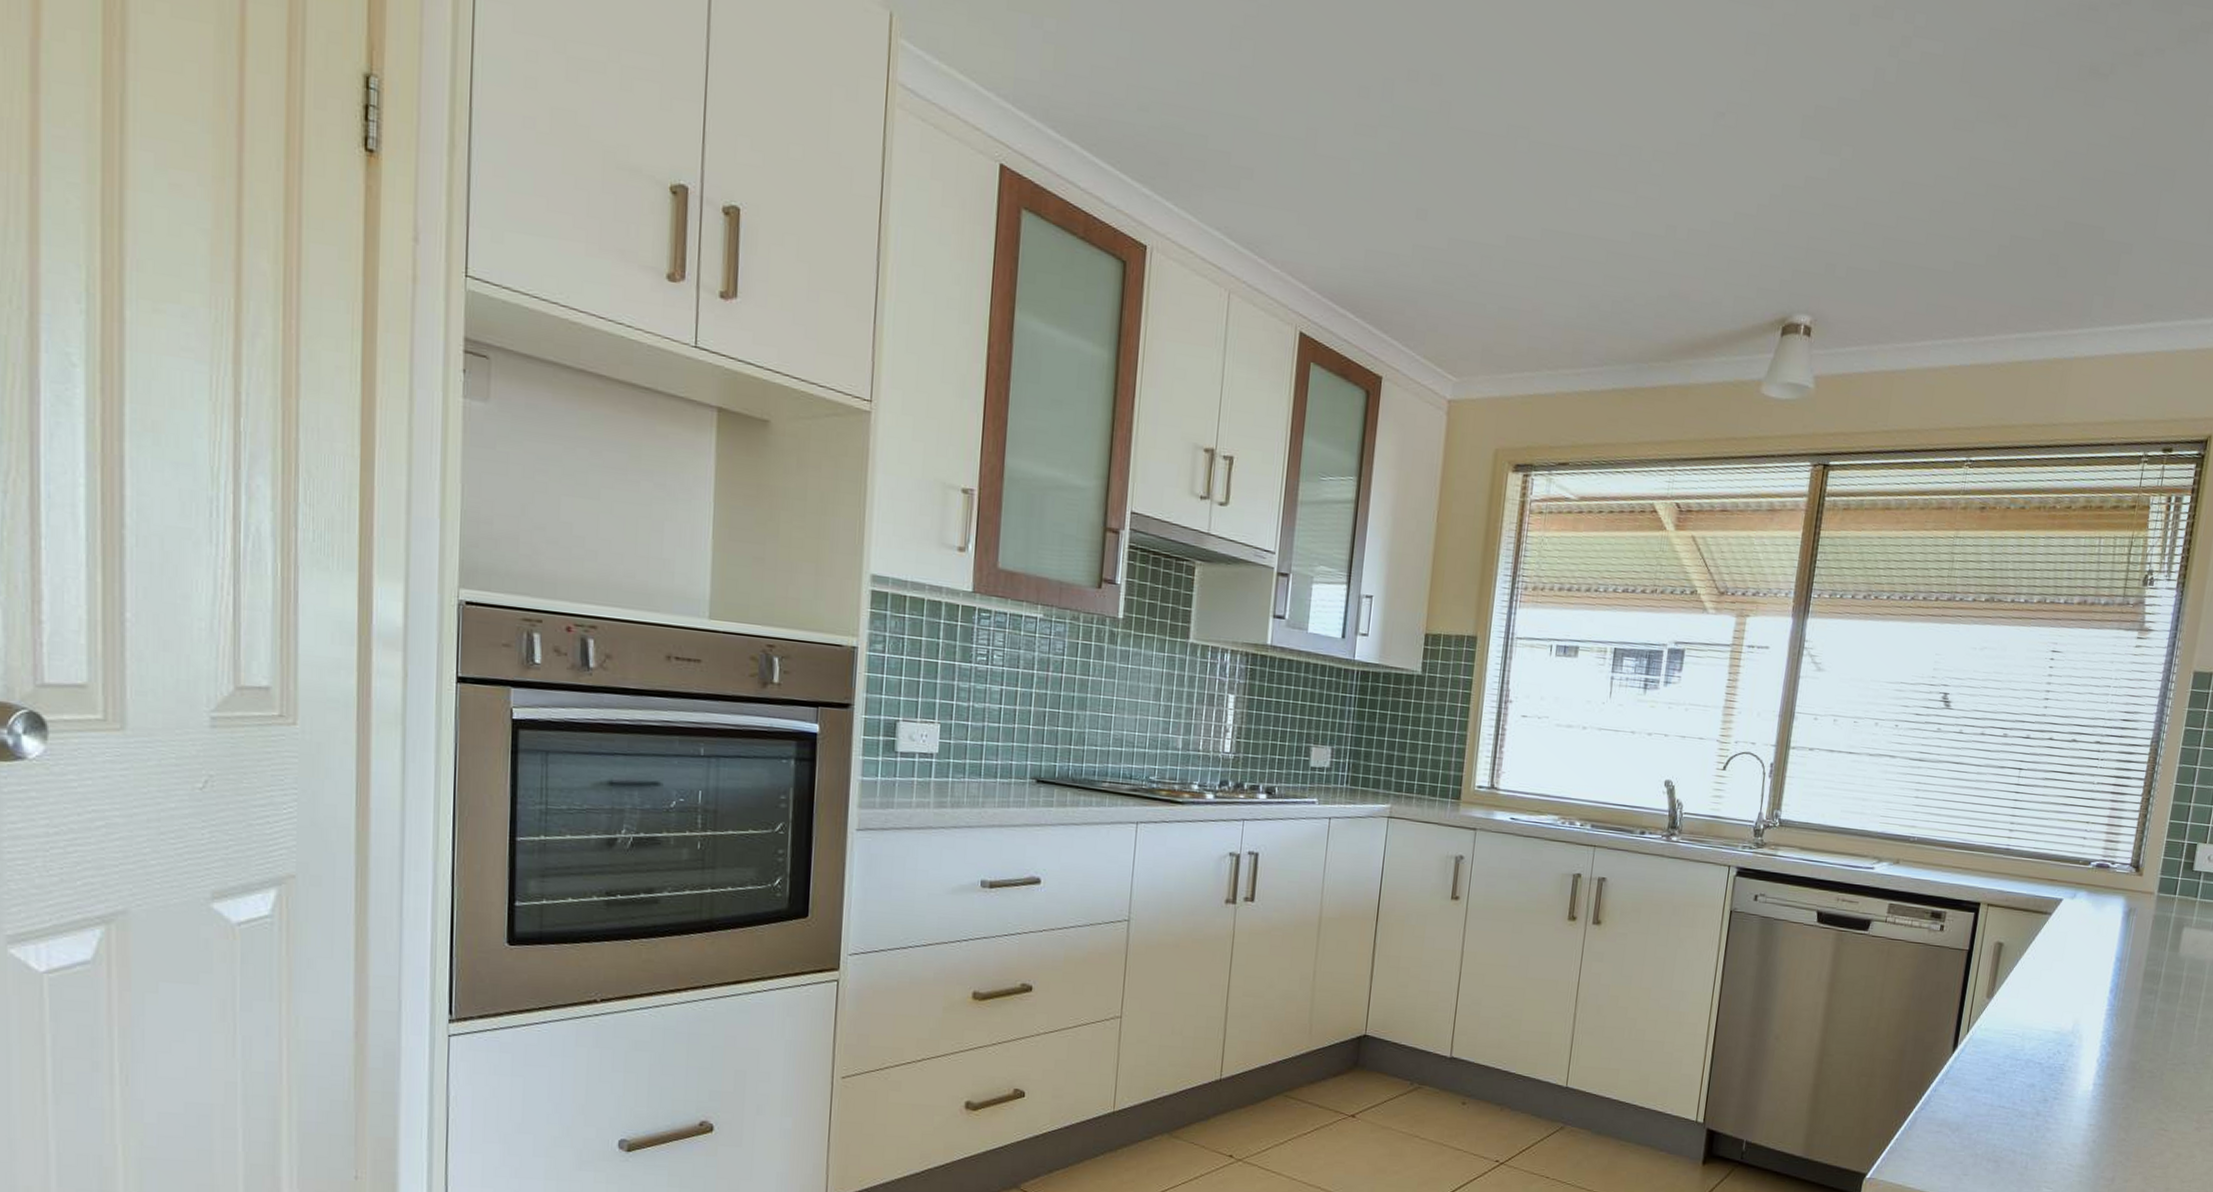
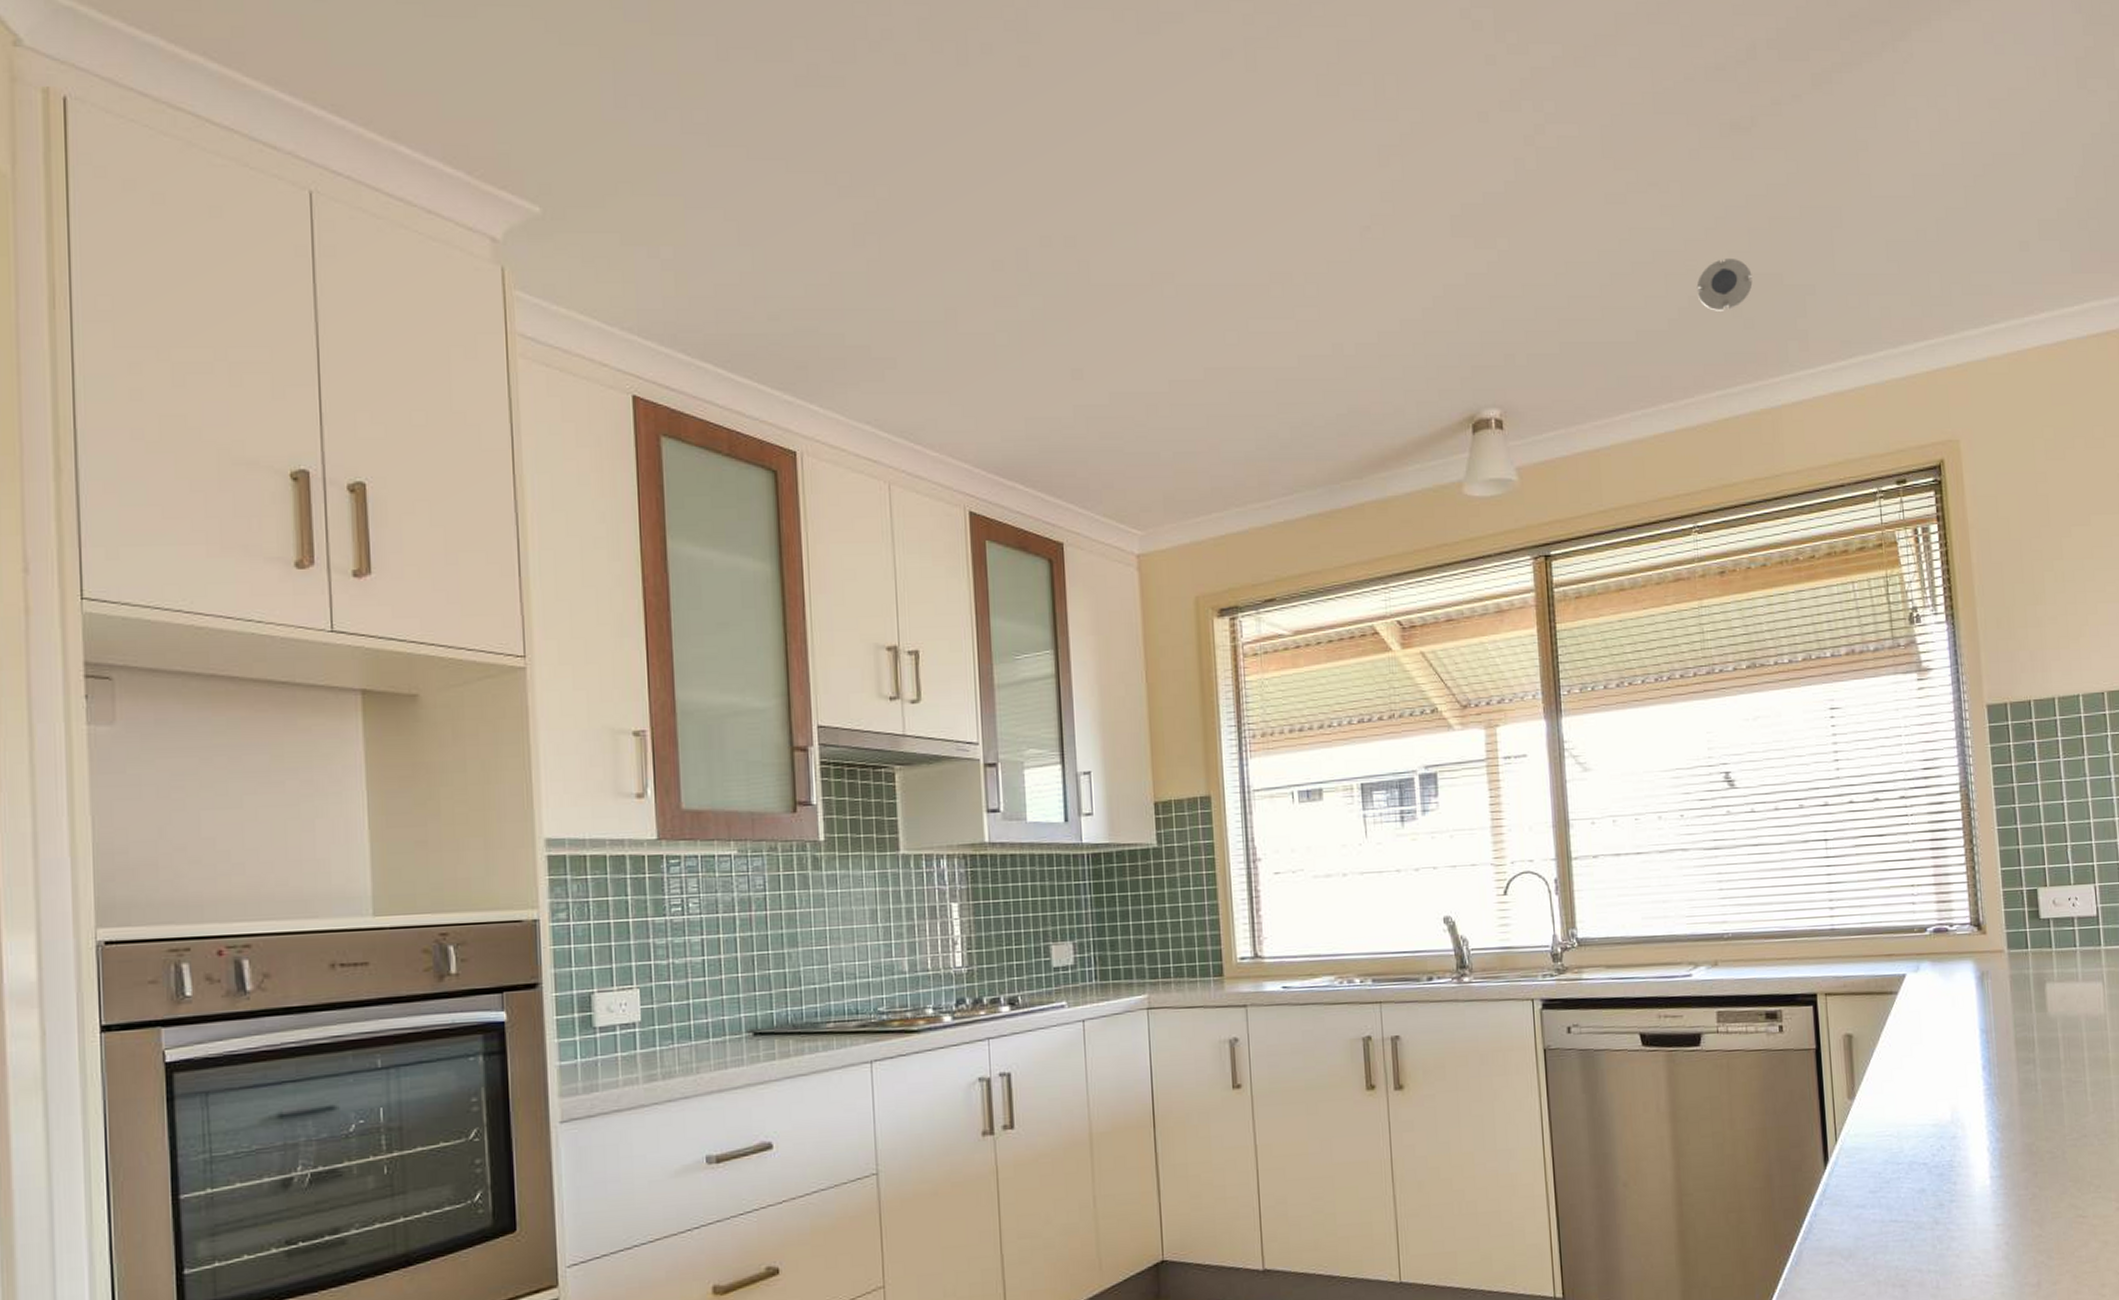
smoke detector: none [2020,204,2076,256] -> present [1696,259,1753,311]

